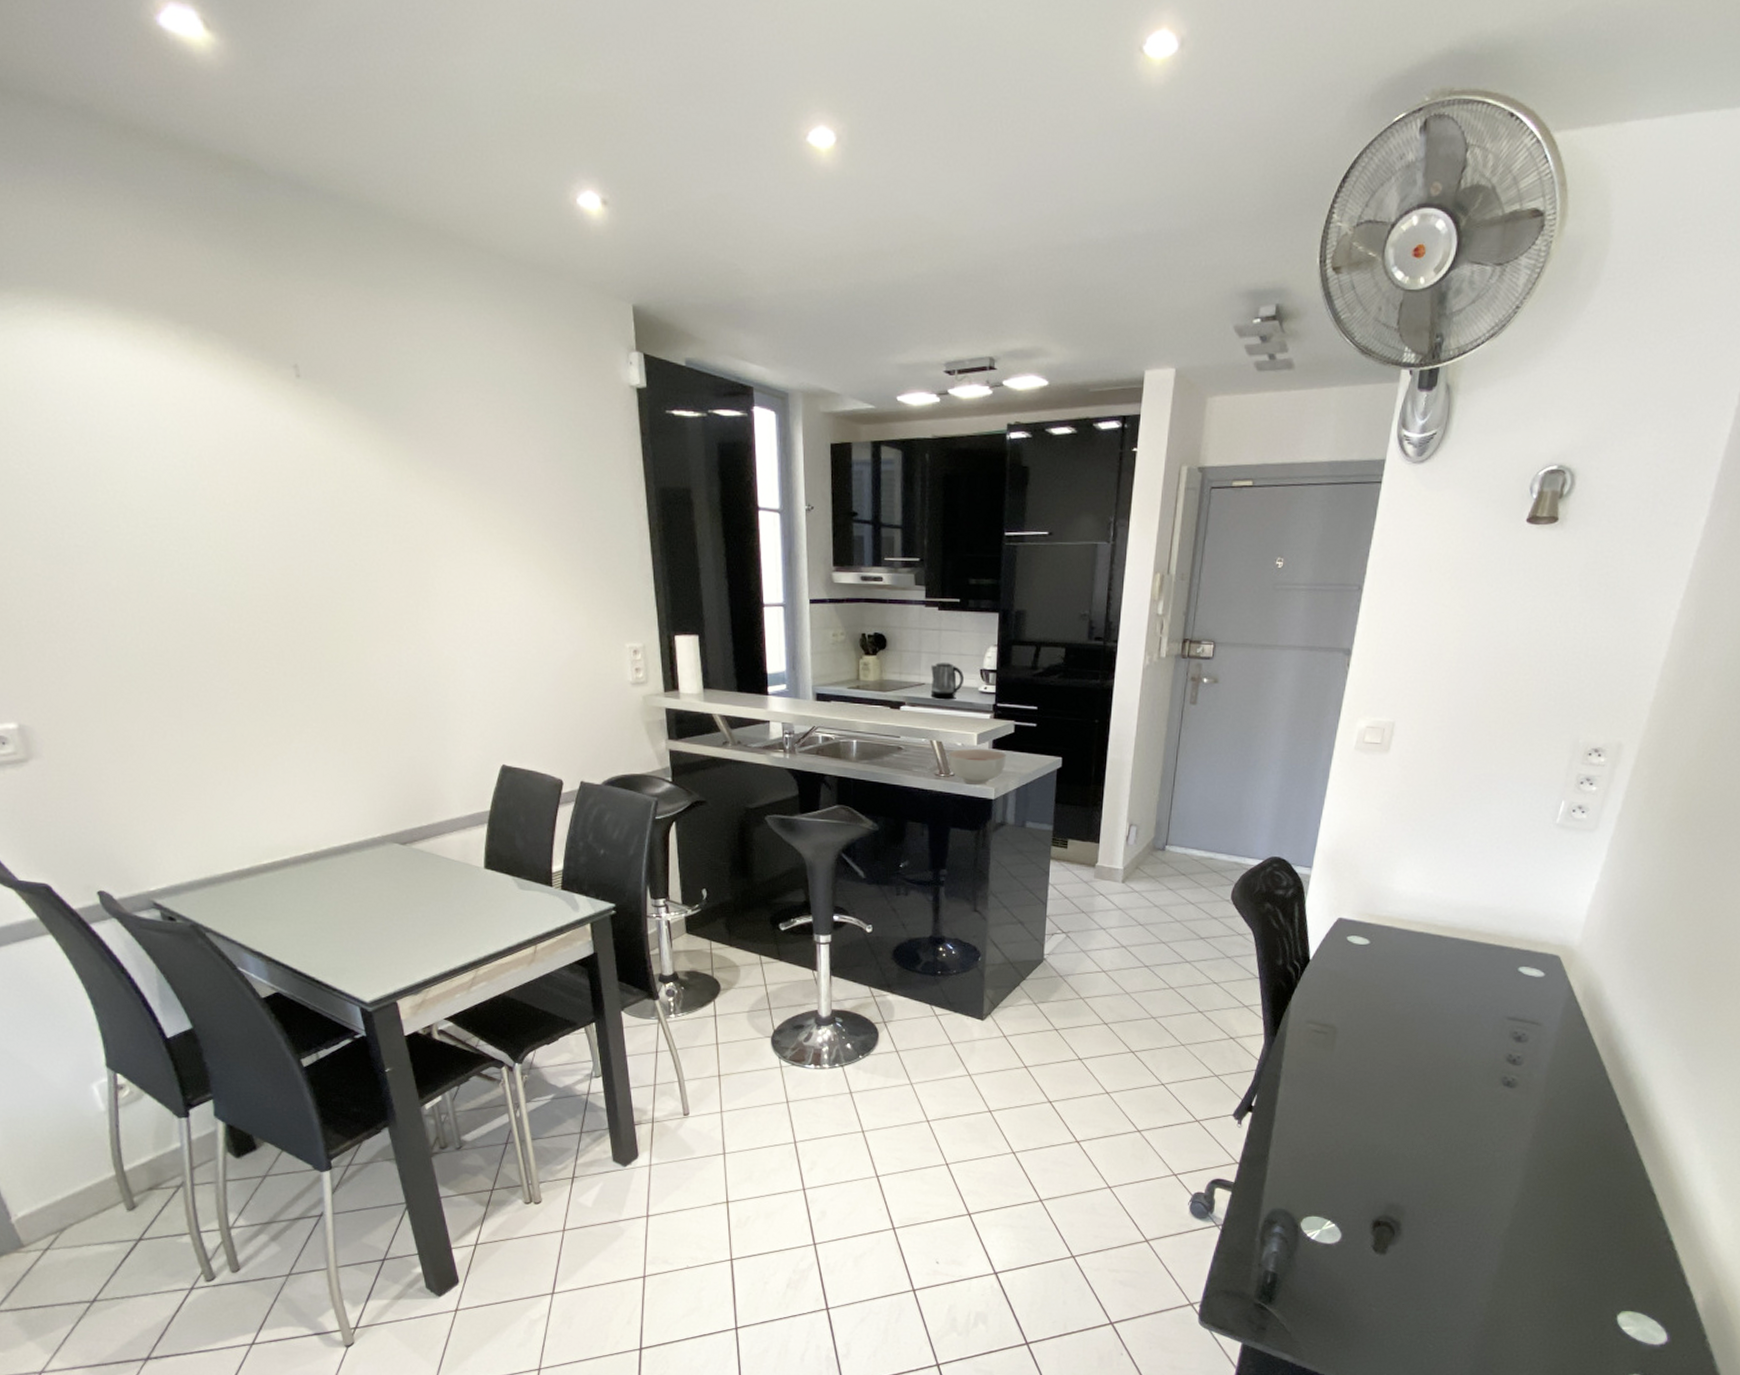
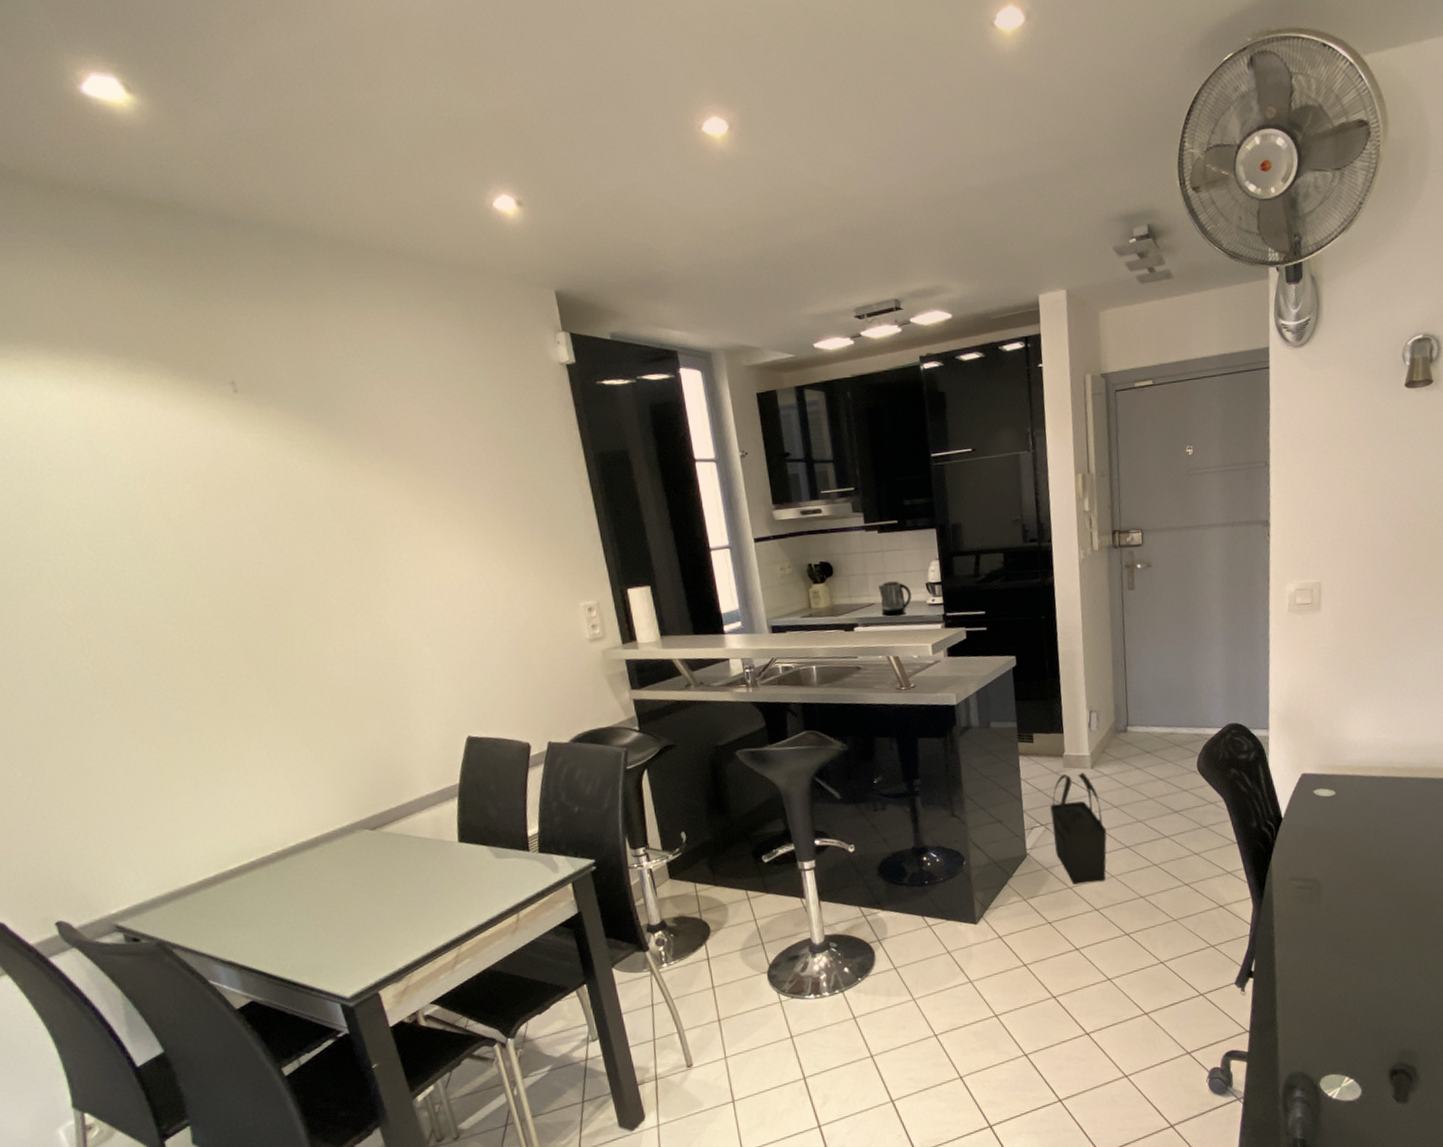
bowl: present [948,748,1006,785] -> none [906,657,963,694]
shopping bag: none [1073,885,1128,997] -> present [1050,772,1107,885]

